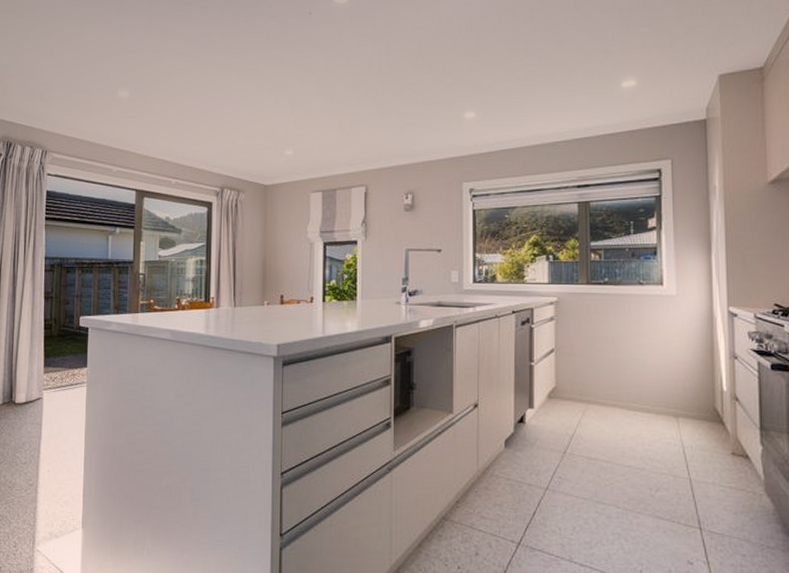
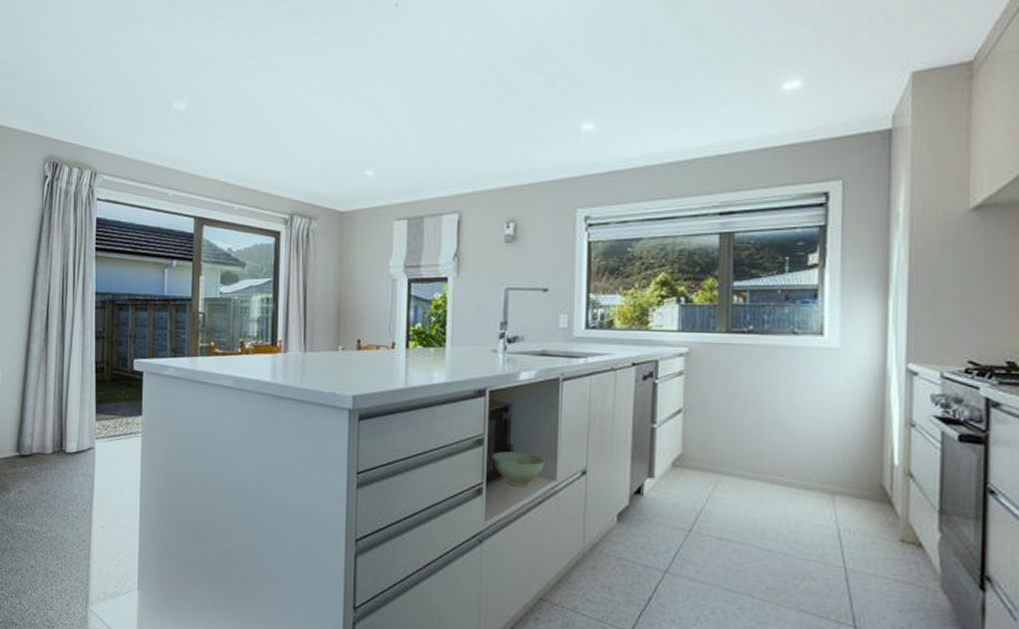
bowl: none [398,390,443,420] -> present [491,451,545,487]

